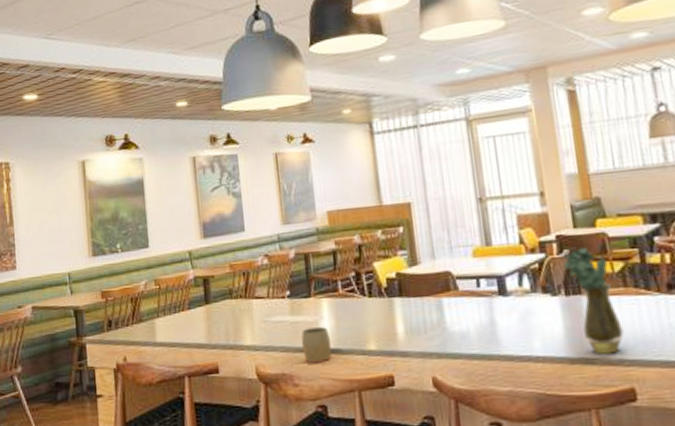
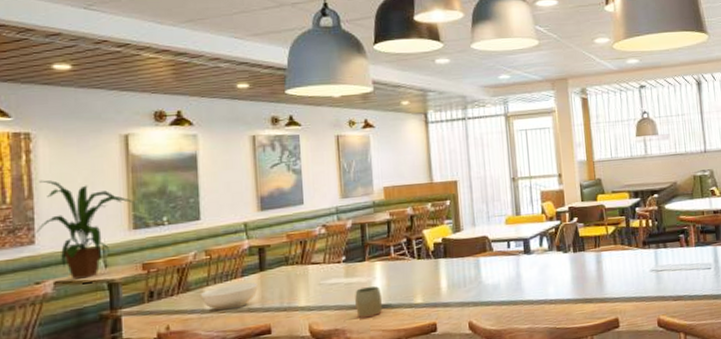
house plant: none [15,207,91,305] -> present [33,180,133,280]
bowl: none [151,315,204,345] -> present [199,282,258,311]
vase: present [563,244,624,354] -> none [573,214,612,295]

